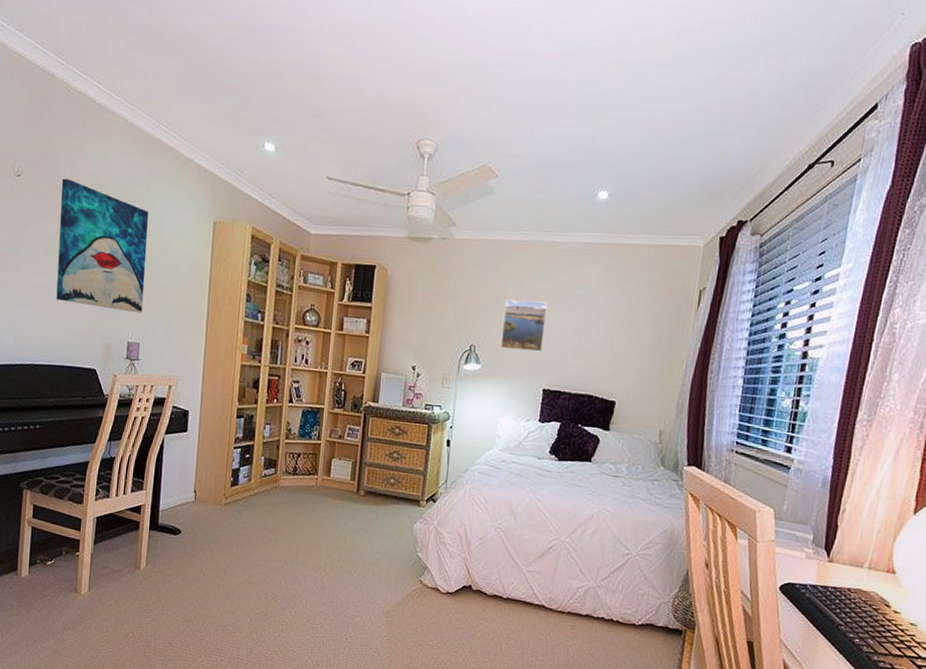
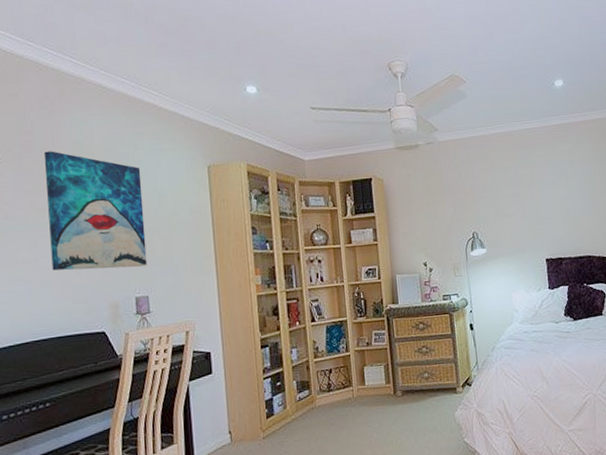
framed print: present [500,299,549,352] -> none [495,182,537,230]

